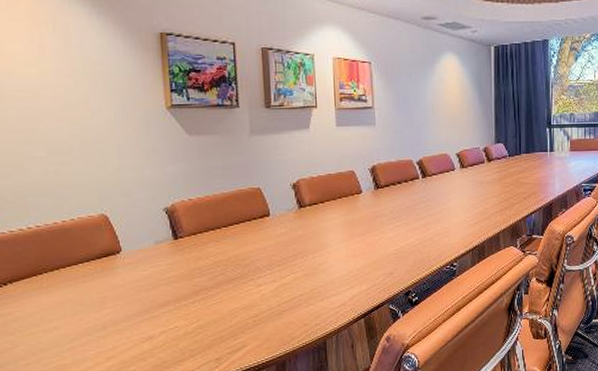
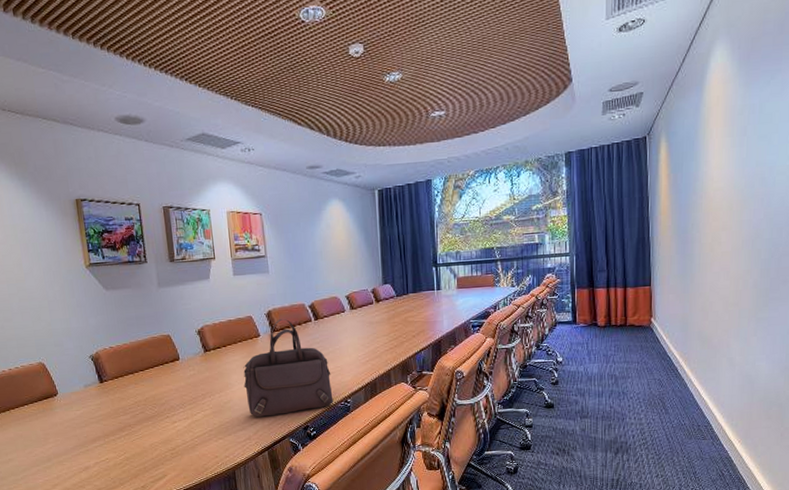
handbag: none [341,174,438,281] -> present [243,318,333,417]

